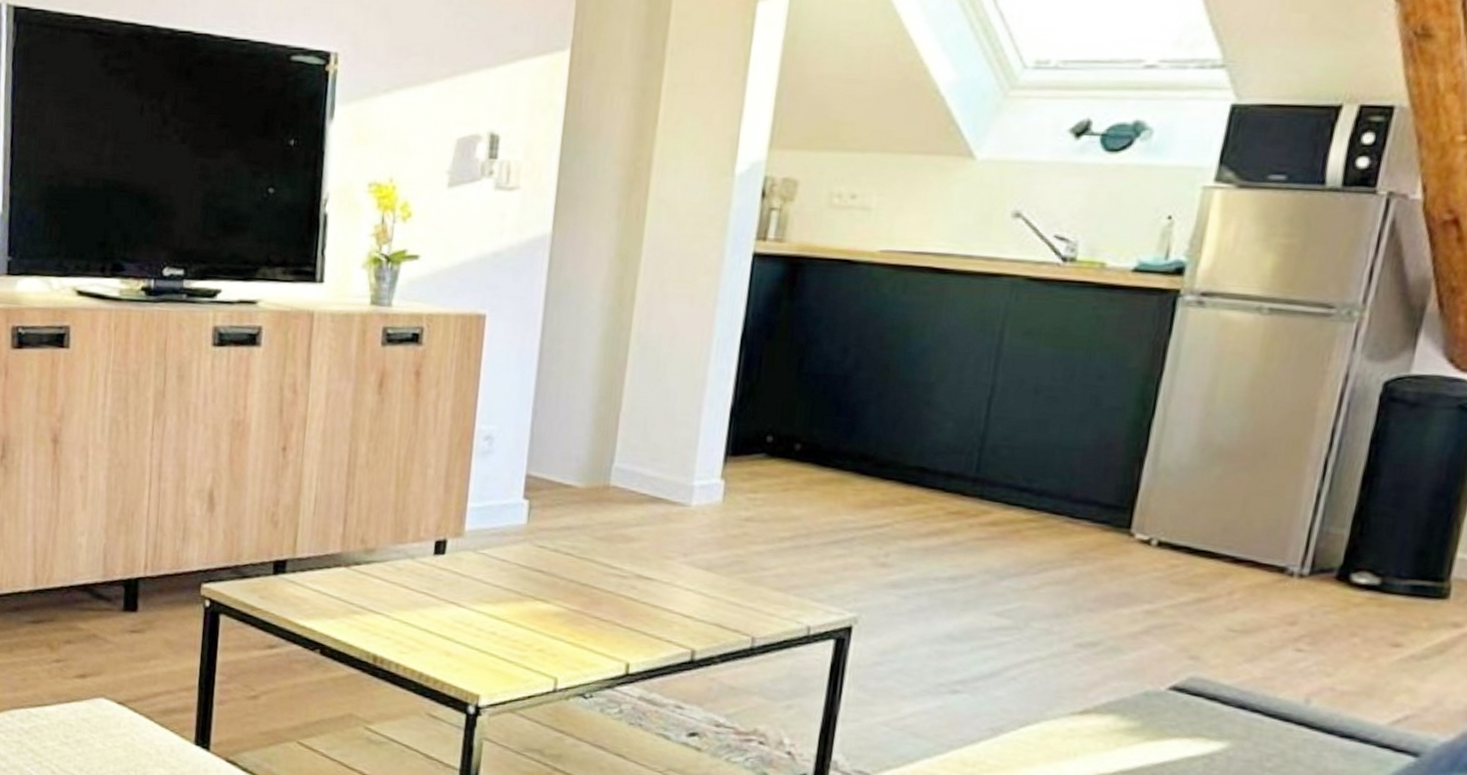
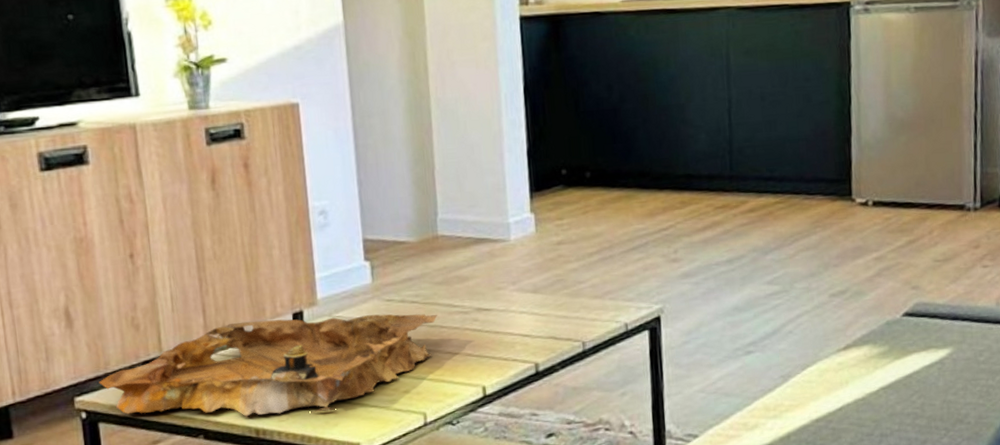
decorative tray: none [228,539,591,654] -> present [99,314,437,417]

